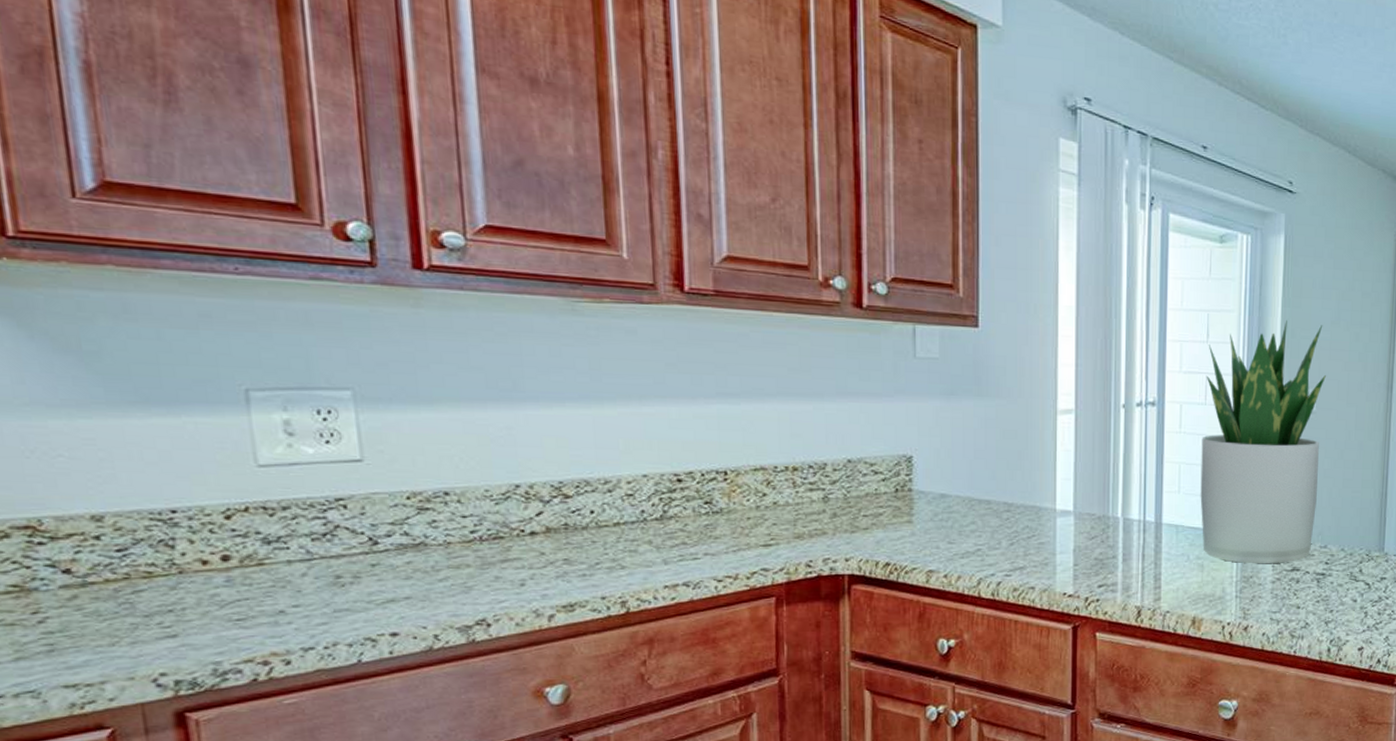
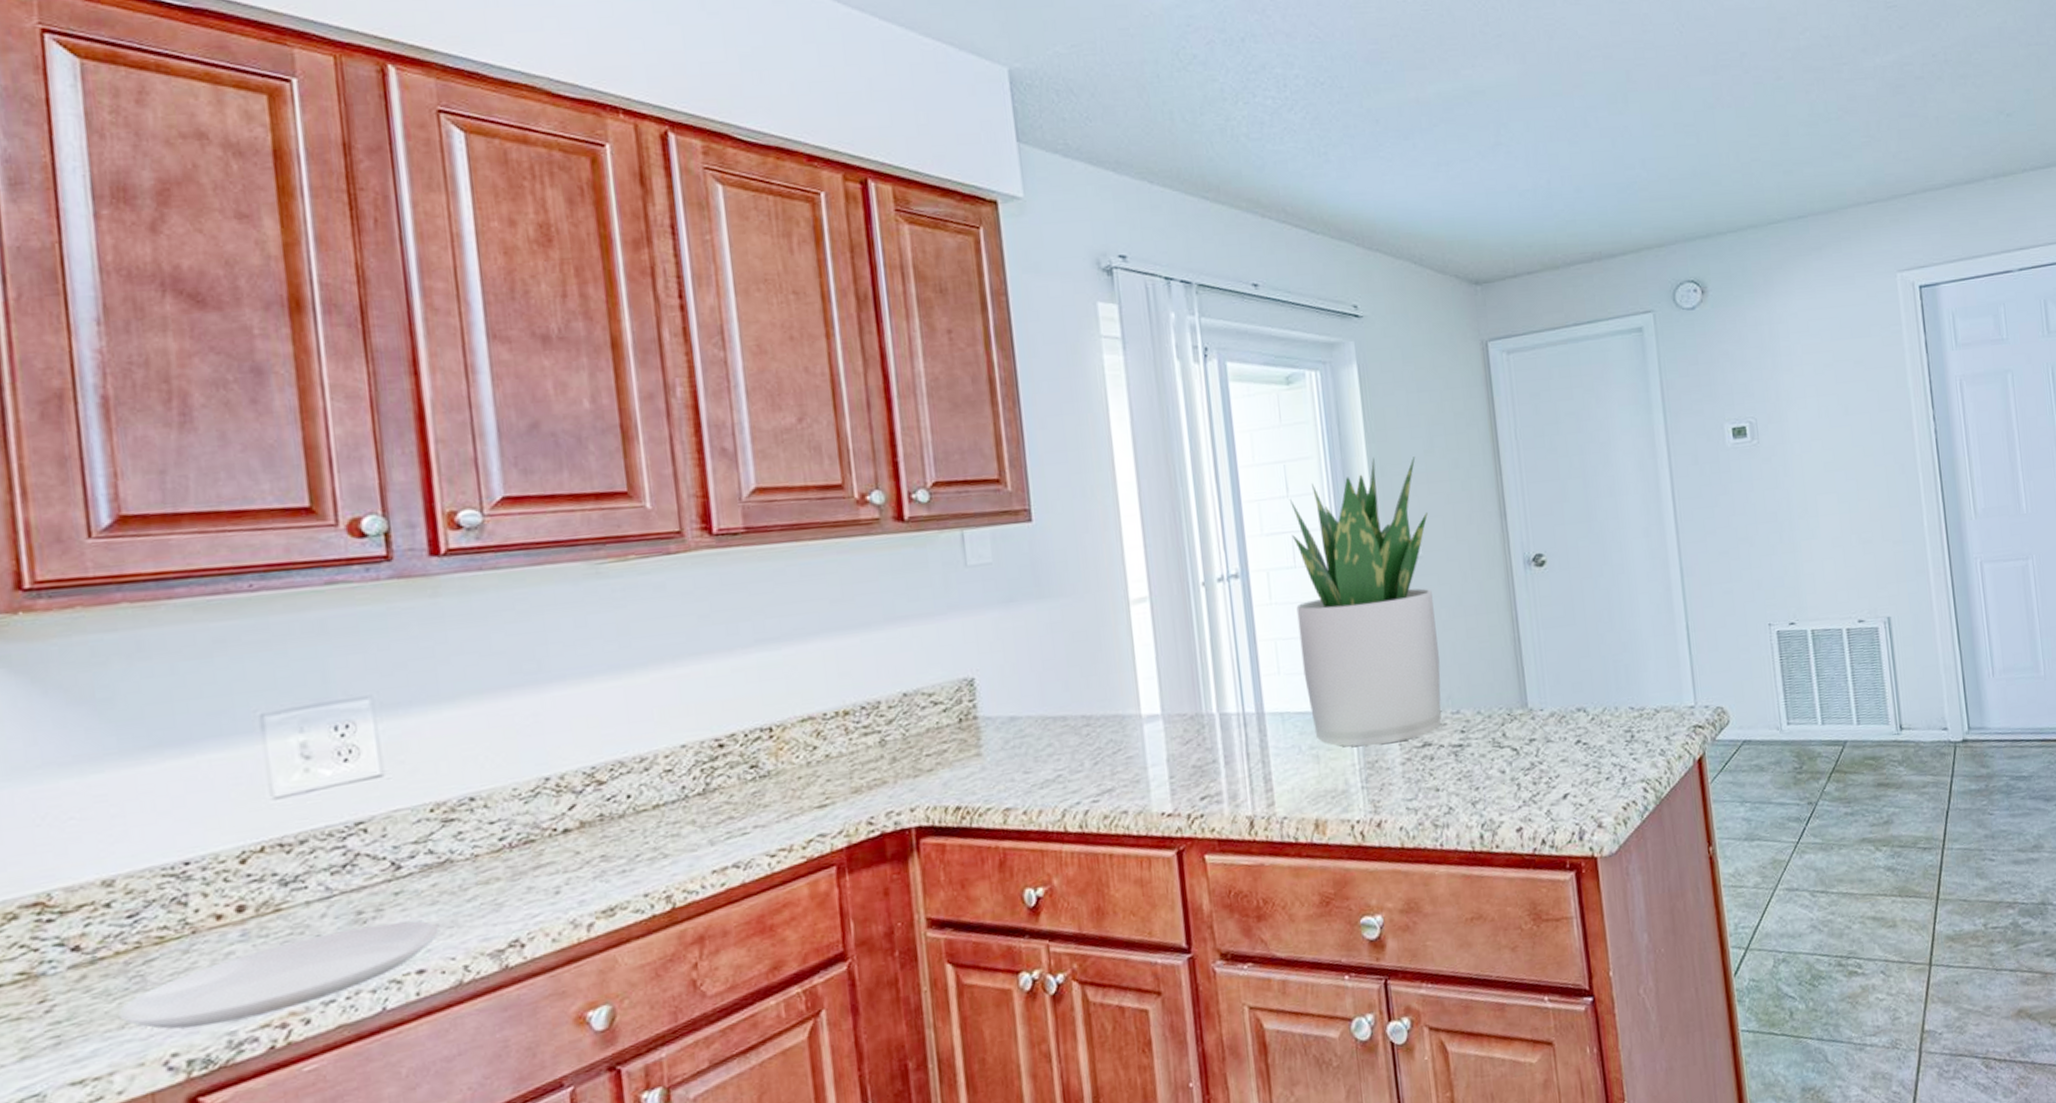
plate: none [108,589,413,654] -> present [118,921,440,1029]

